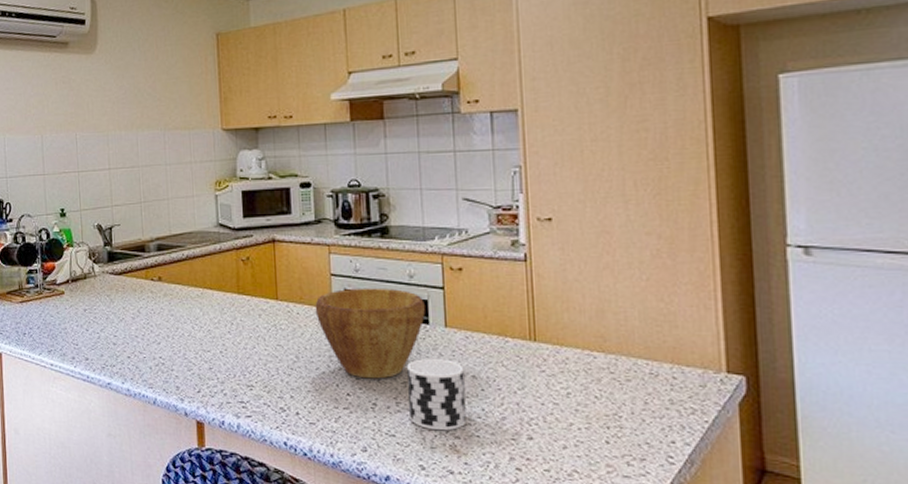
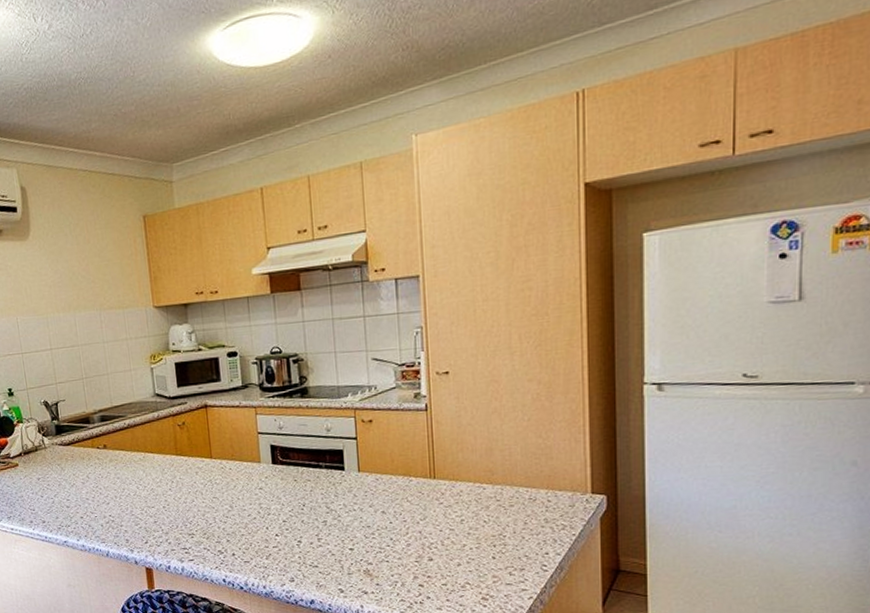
bowl: present [315,288,425,379] -> none [245,441,341,521]
cup: present [407,359,467,431] -> none [327,499,378,560]

